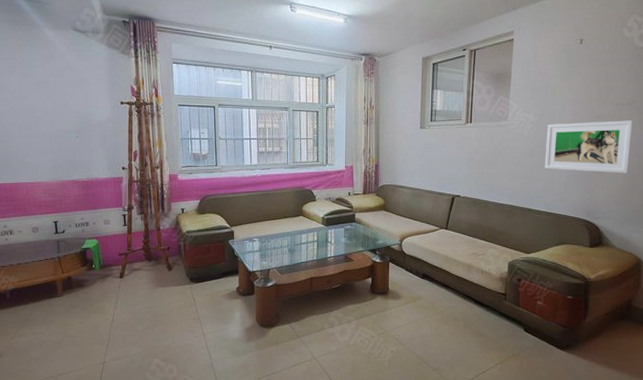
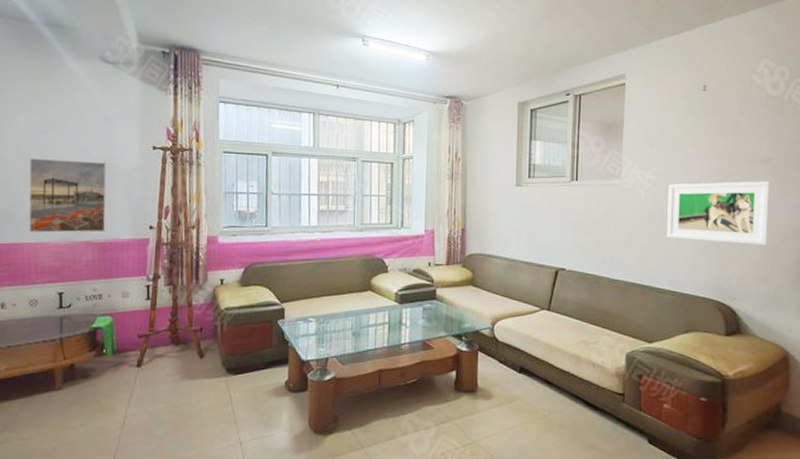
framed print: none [22,113,87,174] -> present [28,158,107,233]

